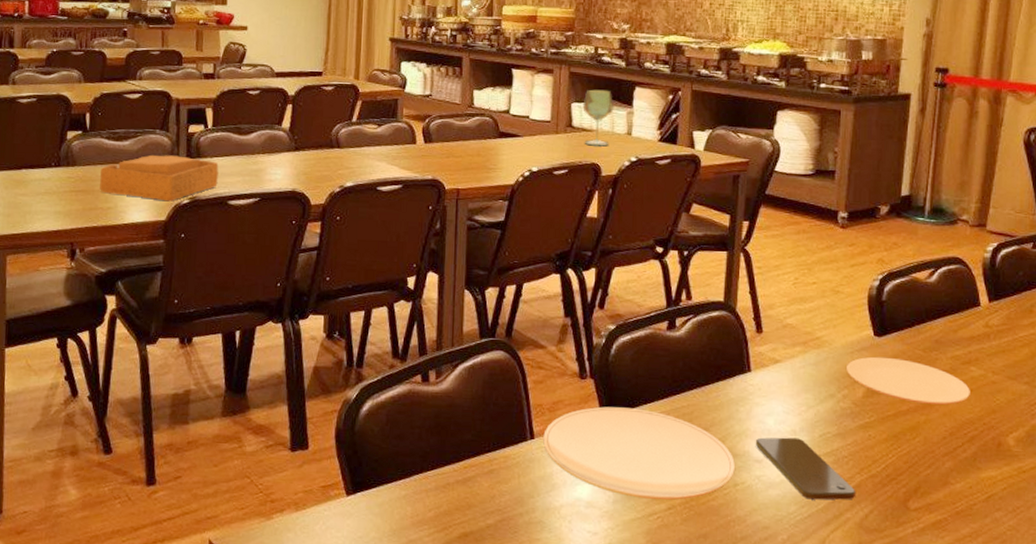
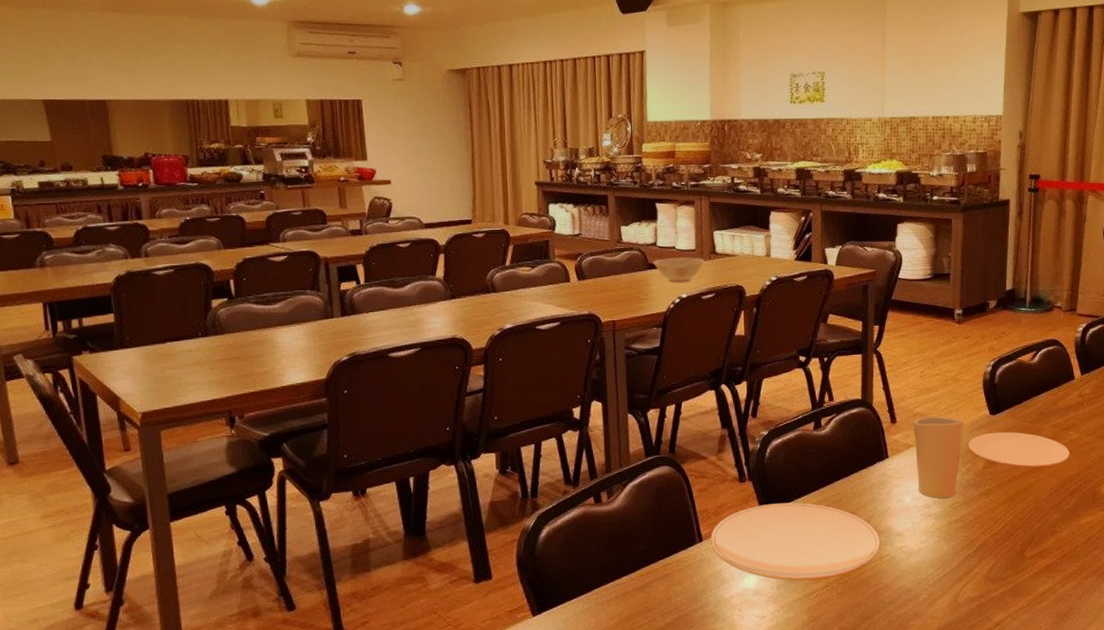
napkin holder: present [100,154,219,202] -> none [252,314,376,360]
bowl: none [503,127,560,155] -> present [652,257,705,283]
wine glass: present [582,89,614,147] -> none [724,216,753,270]
smartphone: present [755,437,856,500] -> none [896,510,982,561]
cup: none [782,330,843,426] -> present [913,416,965,499]

